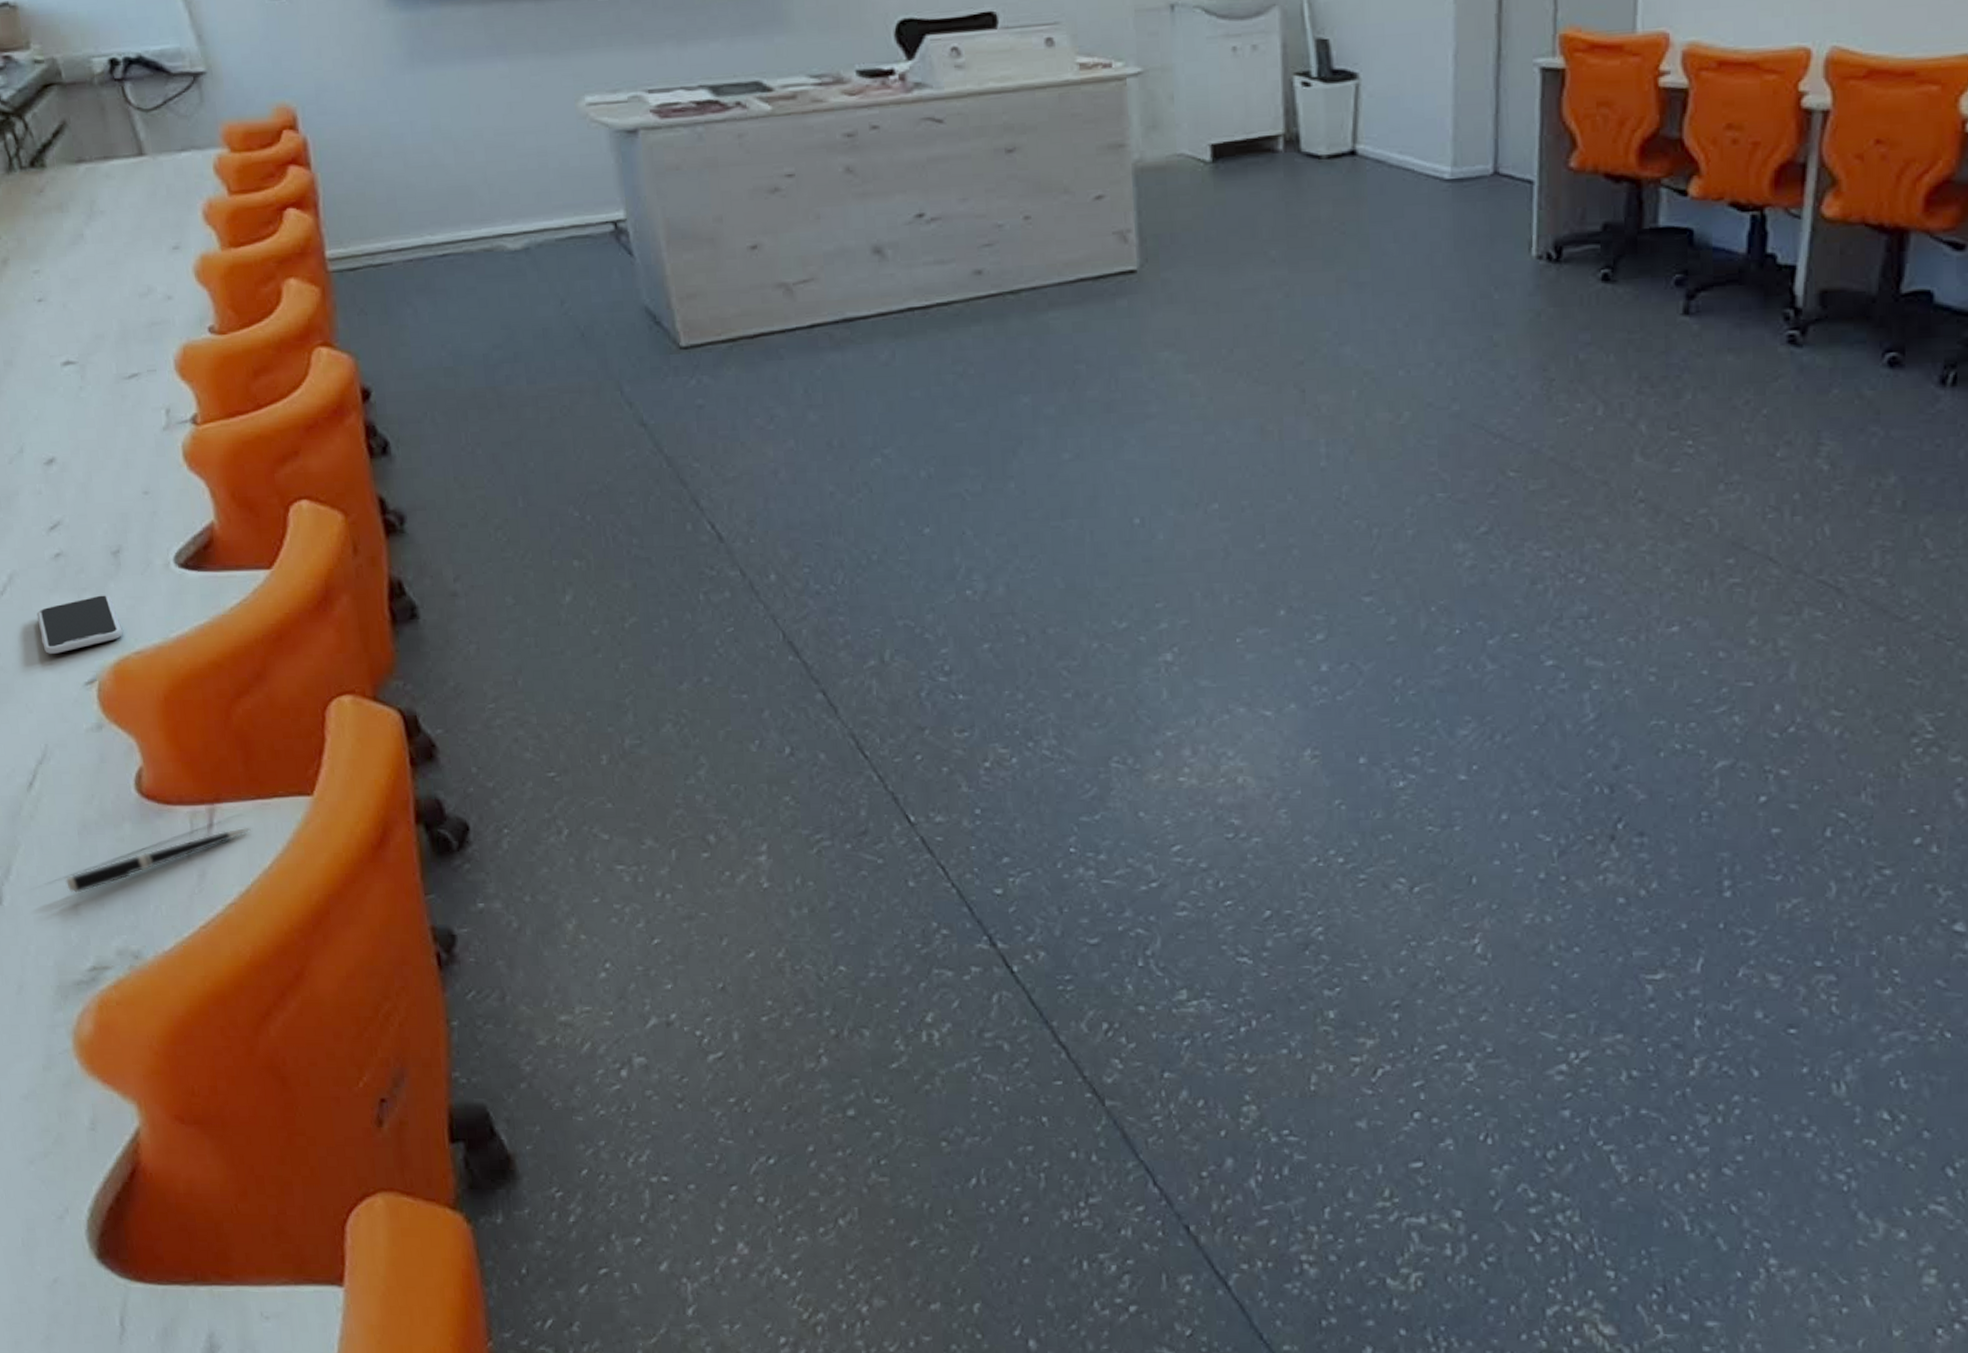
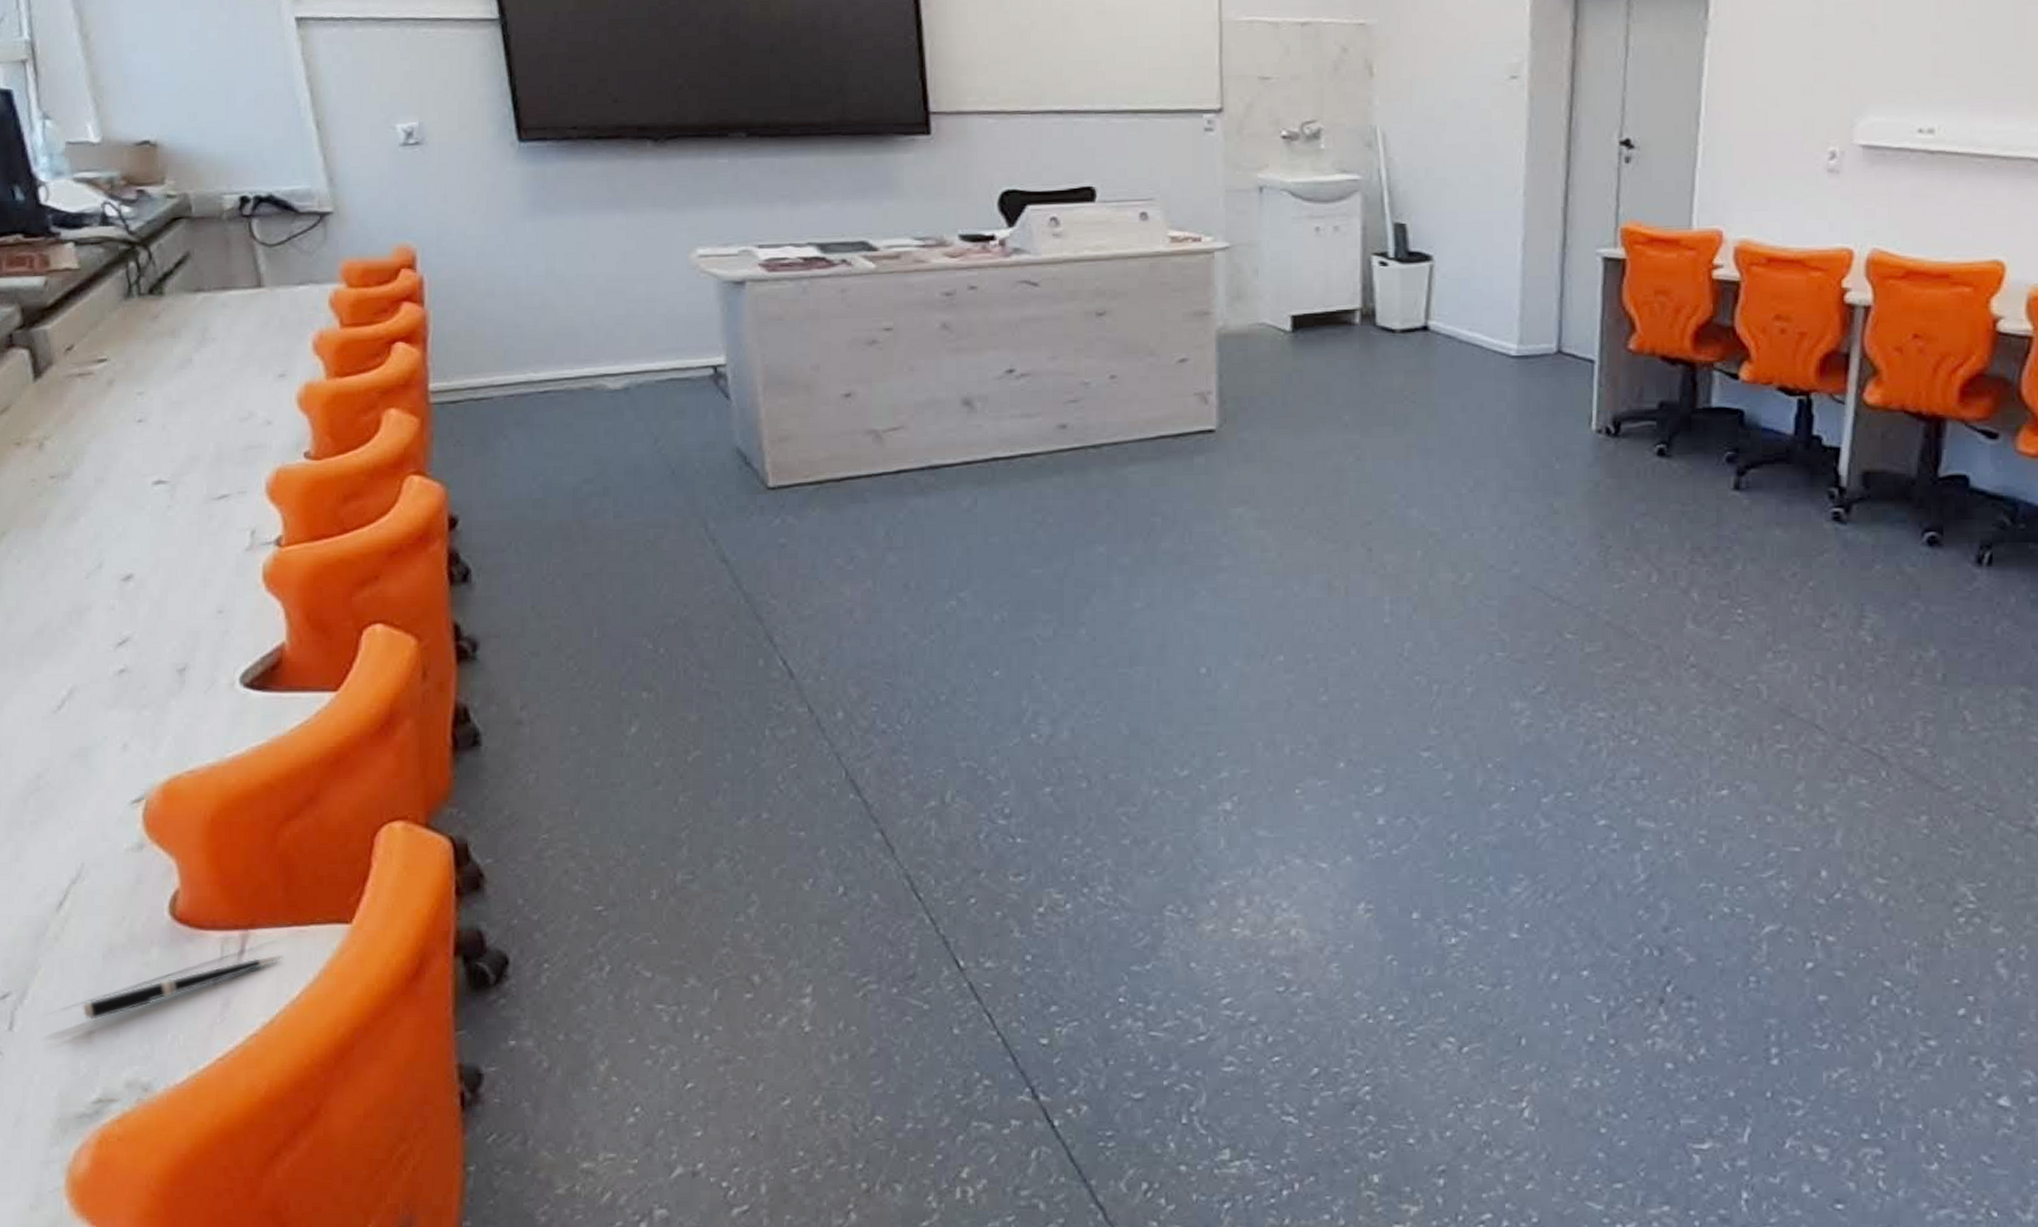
smartphone: present [37,595,123,654] -> none [92,712,178,770]

